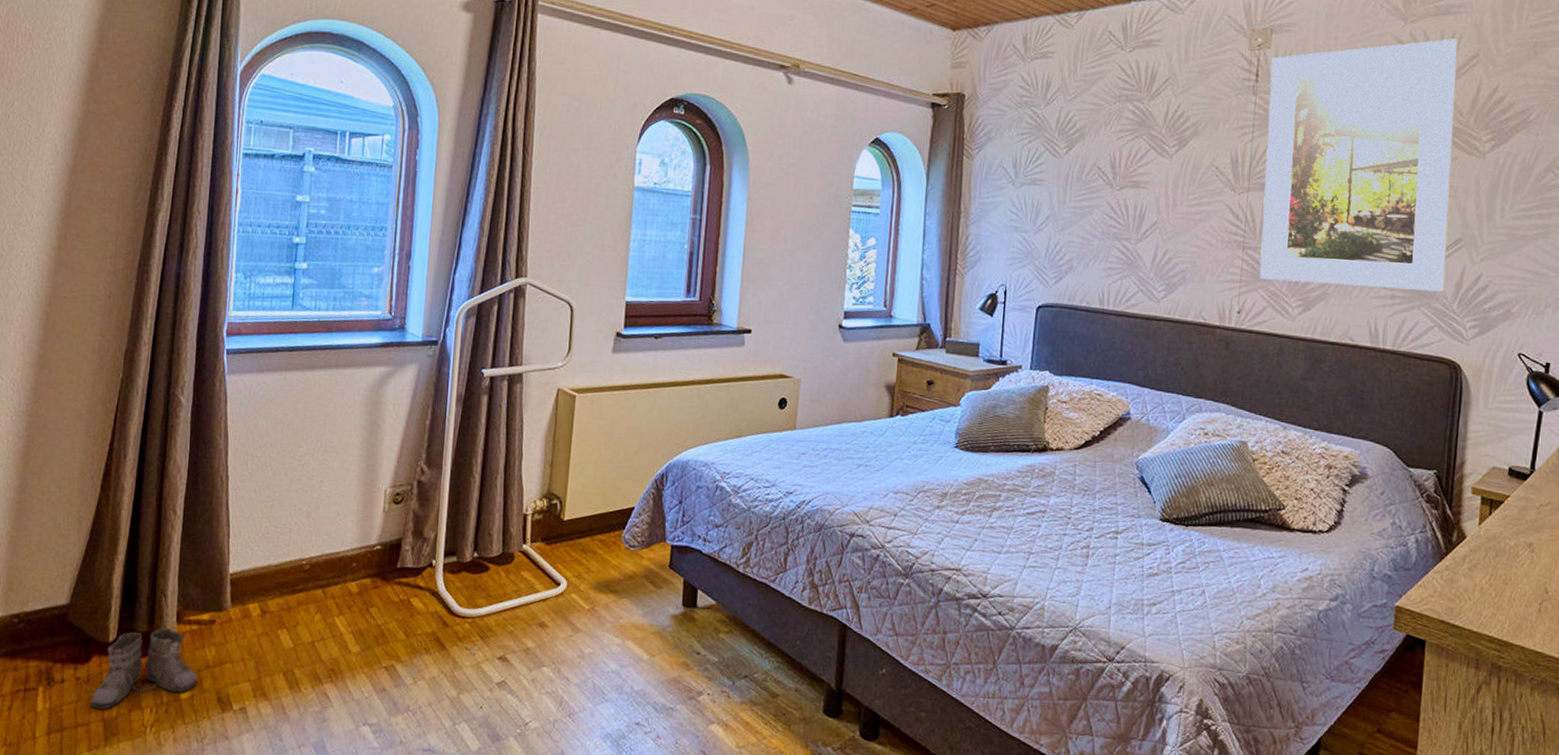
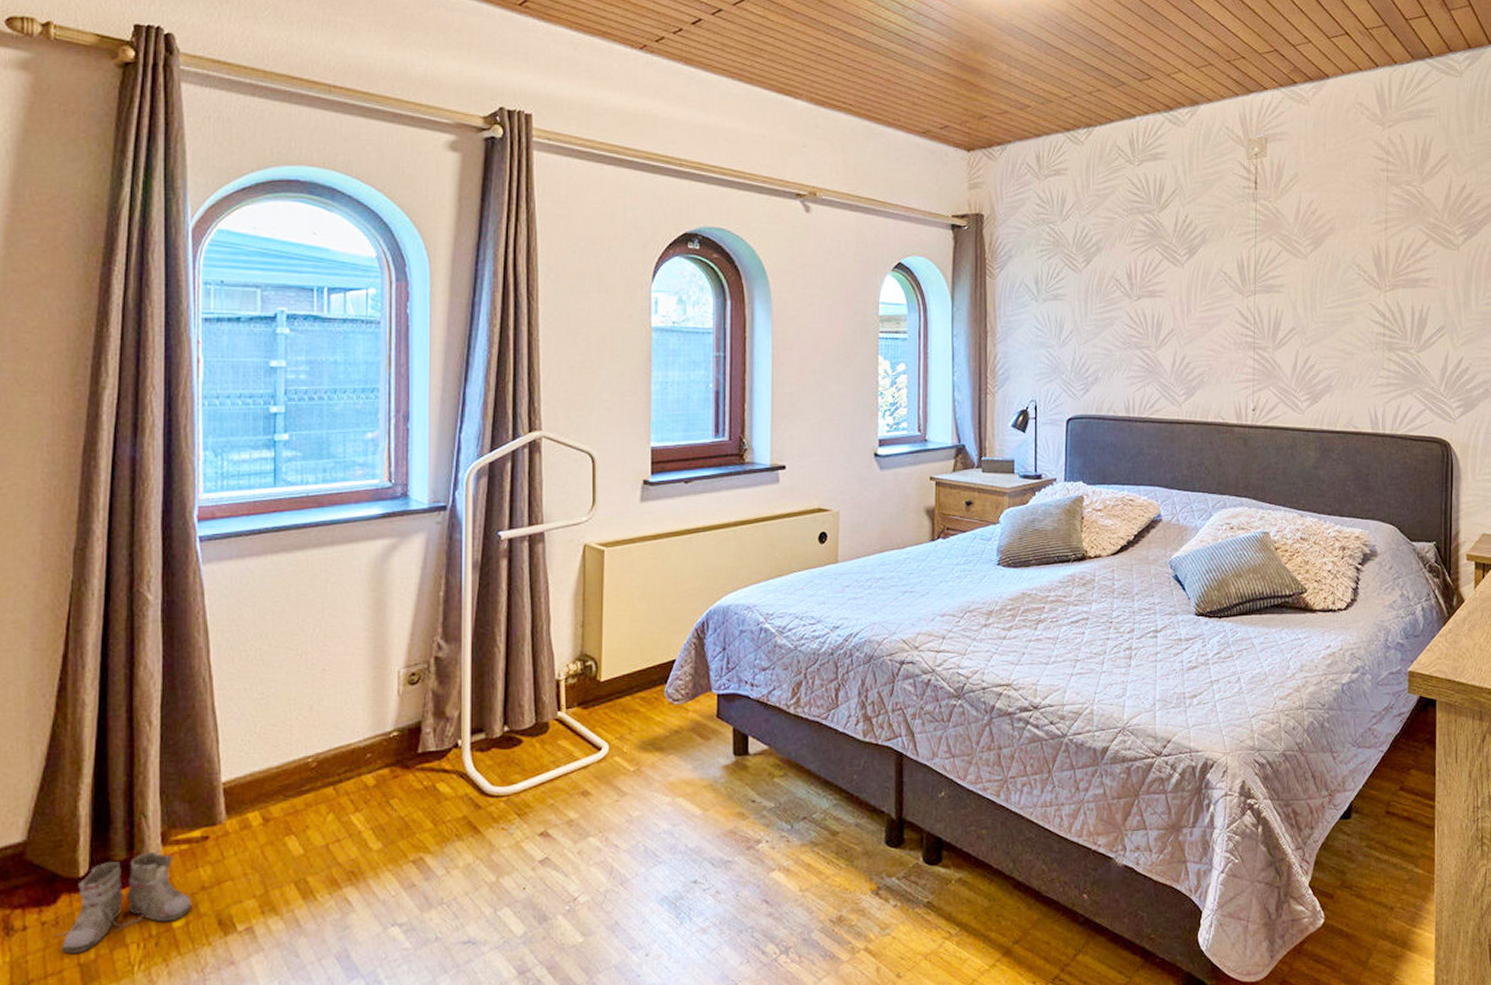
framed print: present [1259,38,1458,292] -> none [1268,141,1433,377]

